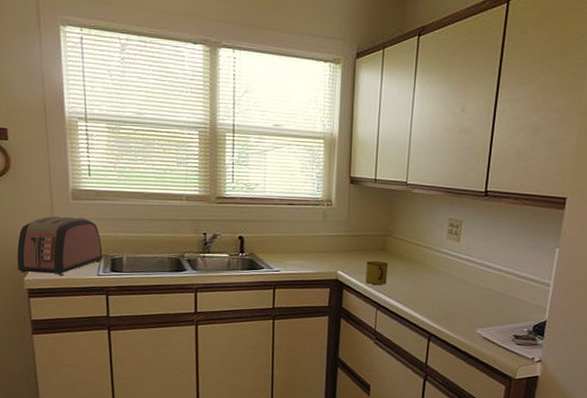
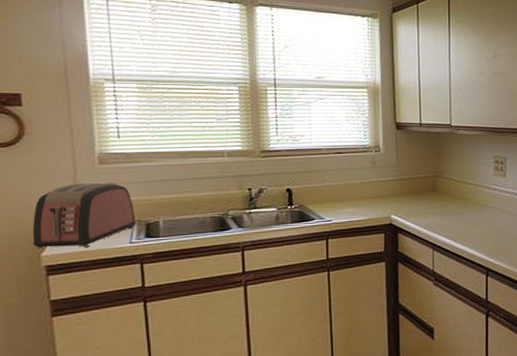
mug: present [366,261,389,285] -> none [419,202,441,225]

